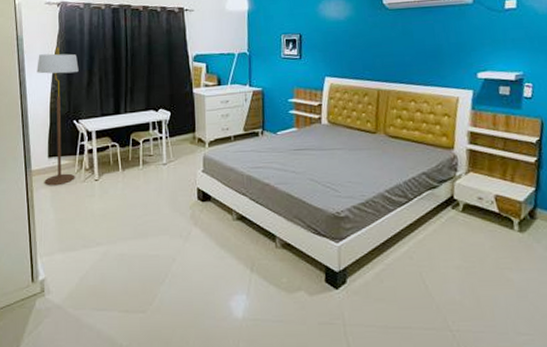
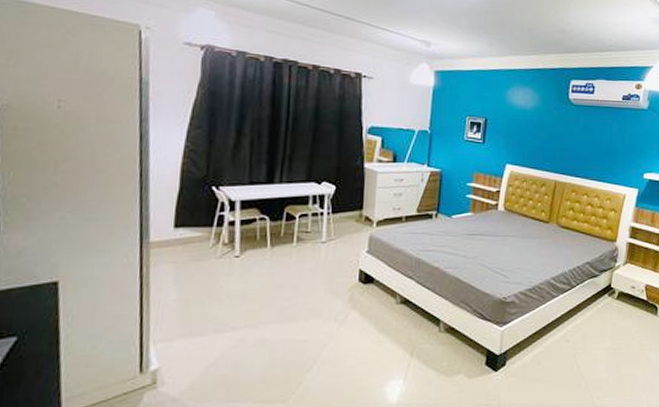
floor lamp: present [37,47,79,186] -> none [165,98,224,261]

